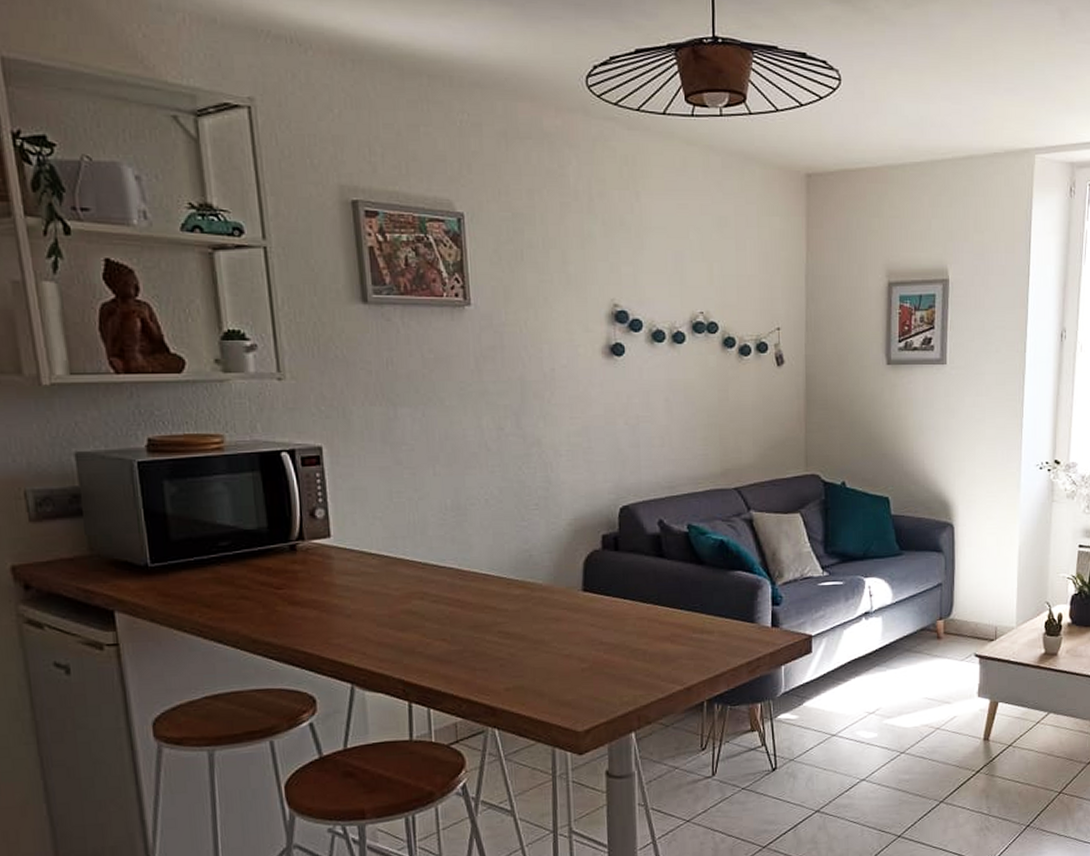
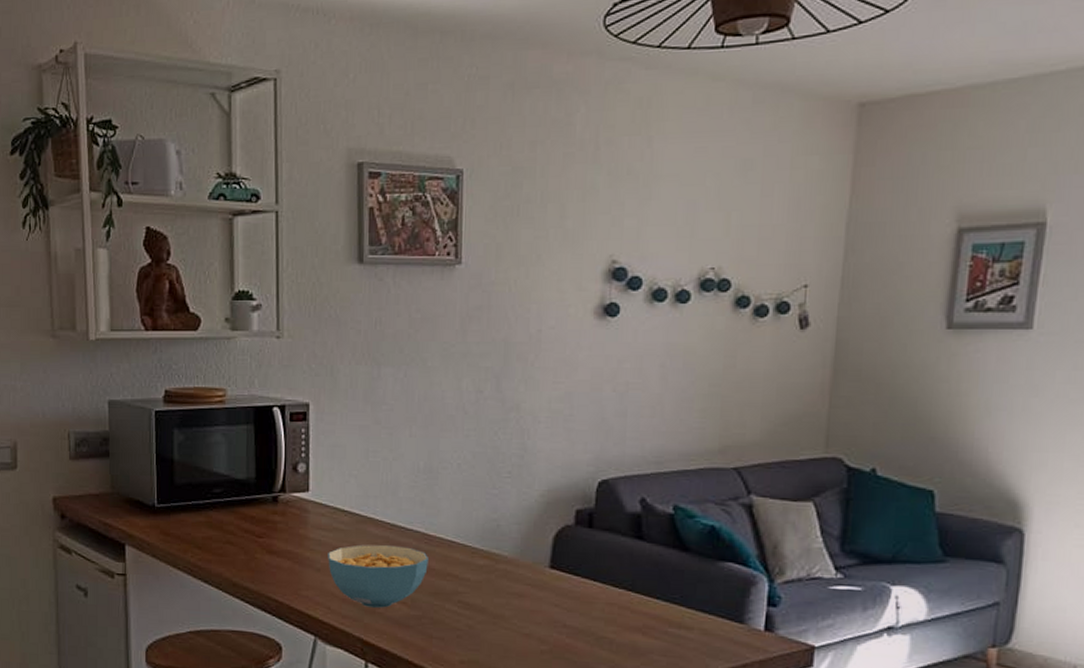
cereal bowl: none [358,583,465,648] -> present [328,544,428,608]

